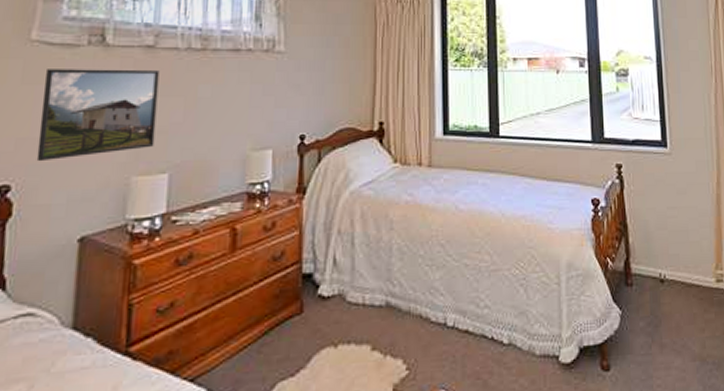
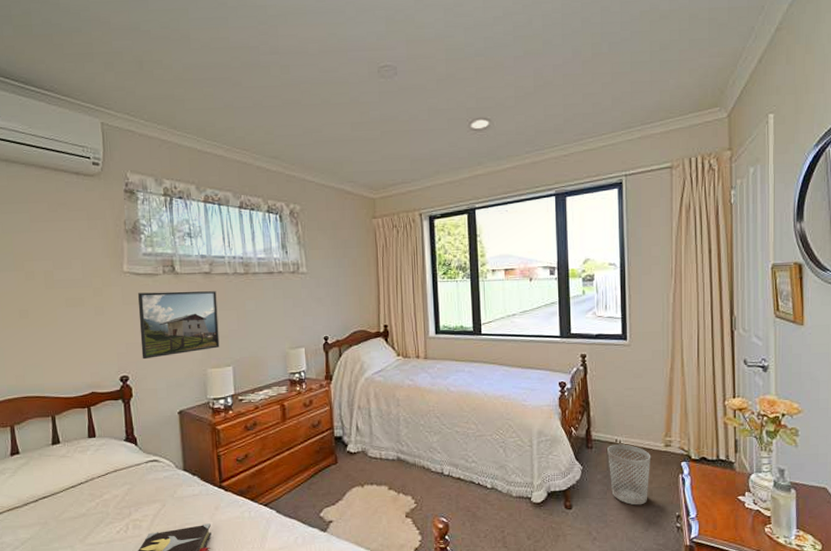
wastebasket: none [650,279,702,363] -> present [607,444,651,505]

